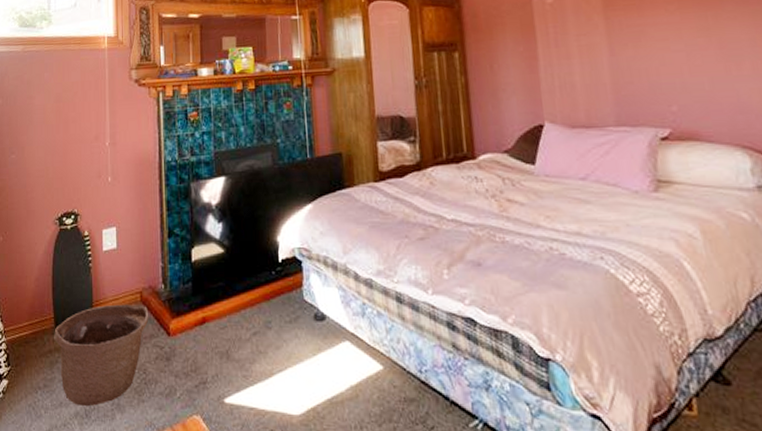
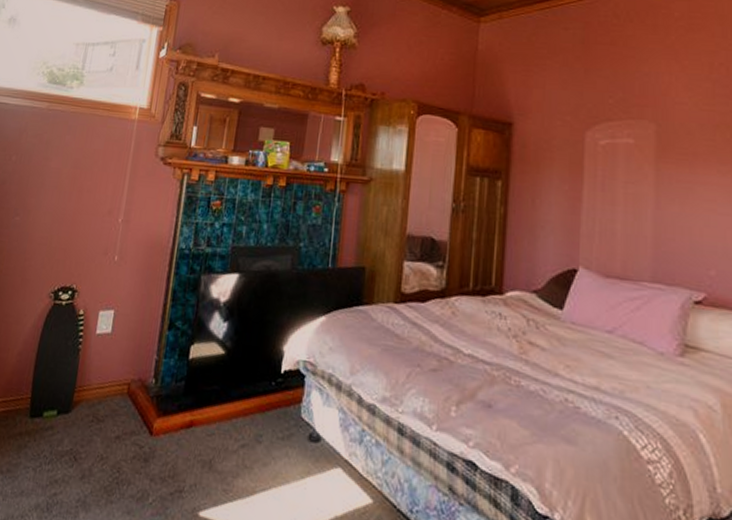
basket: present [54,304,149,407] -> none [26,392,134,500]

